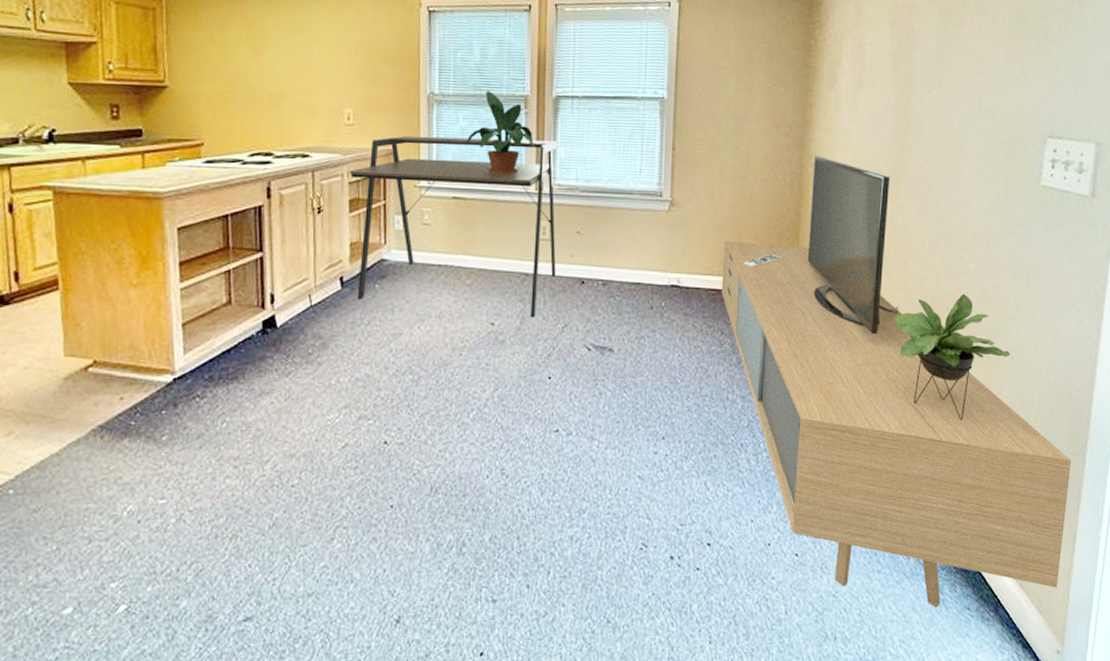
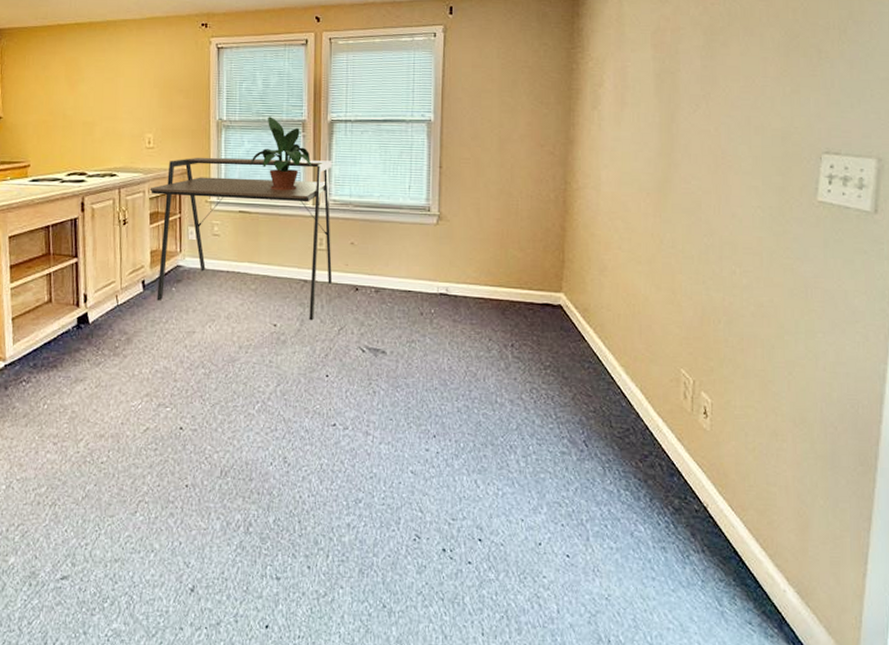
media console: present [721,156,1072,608] -> none [488,173,860,620]

